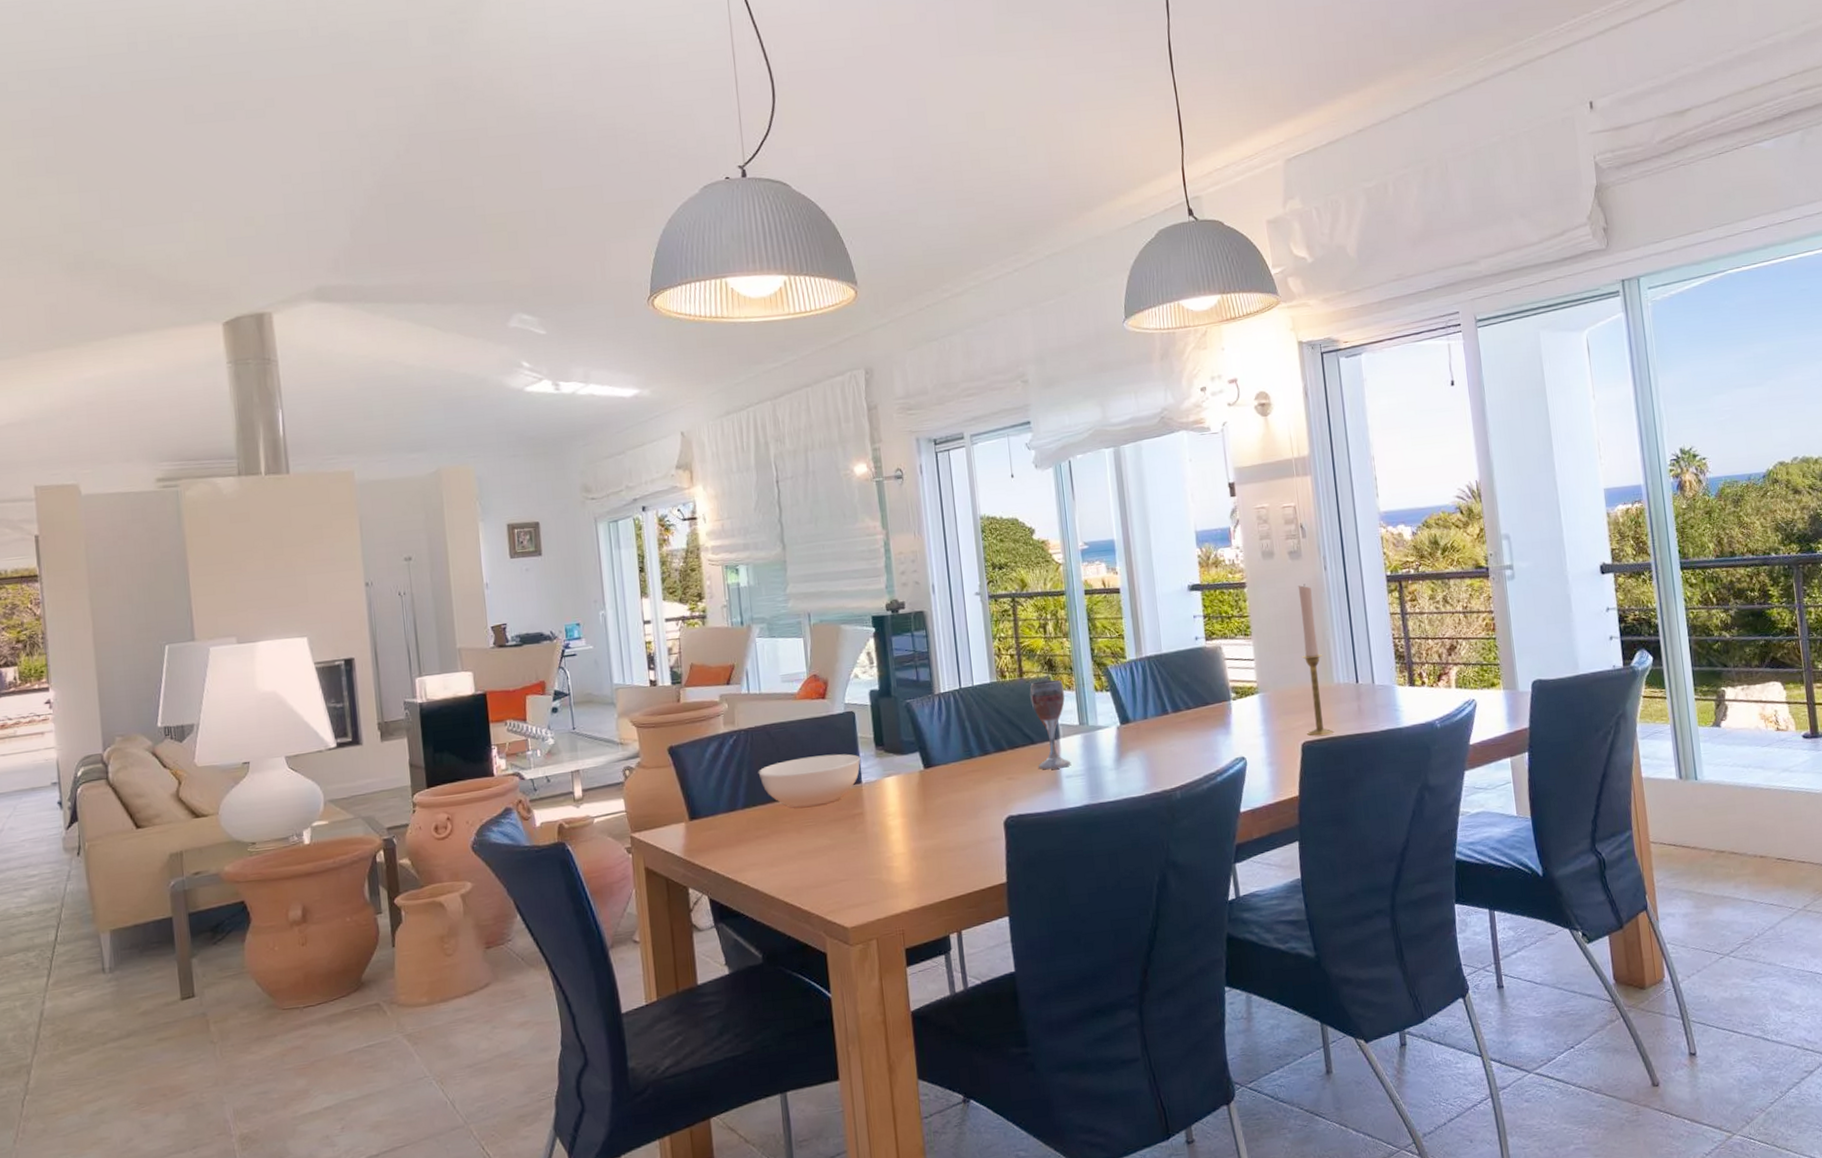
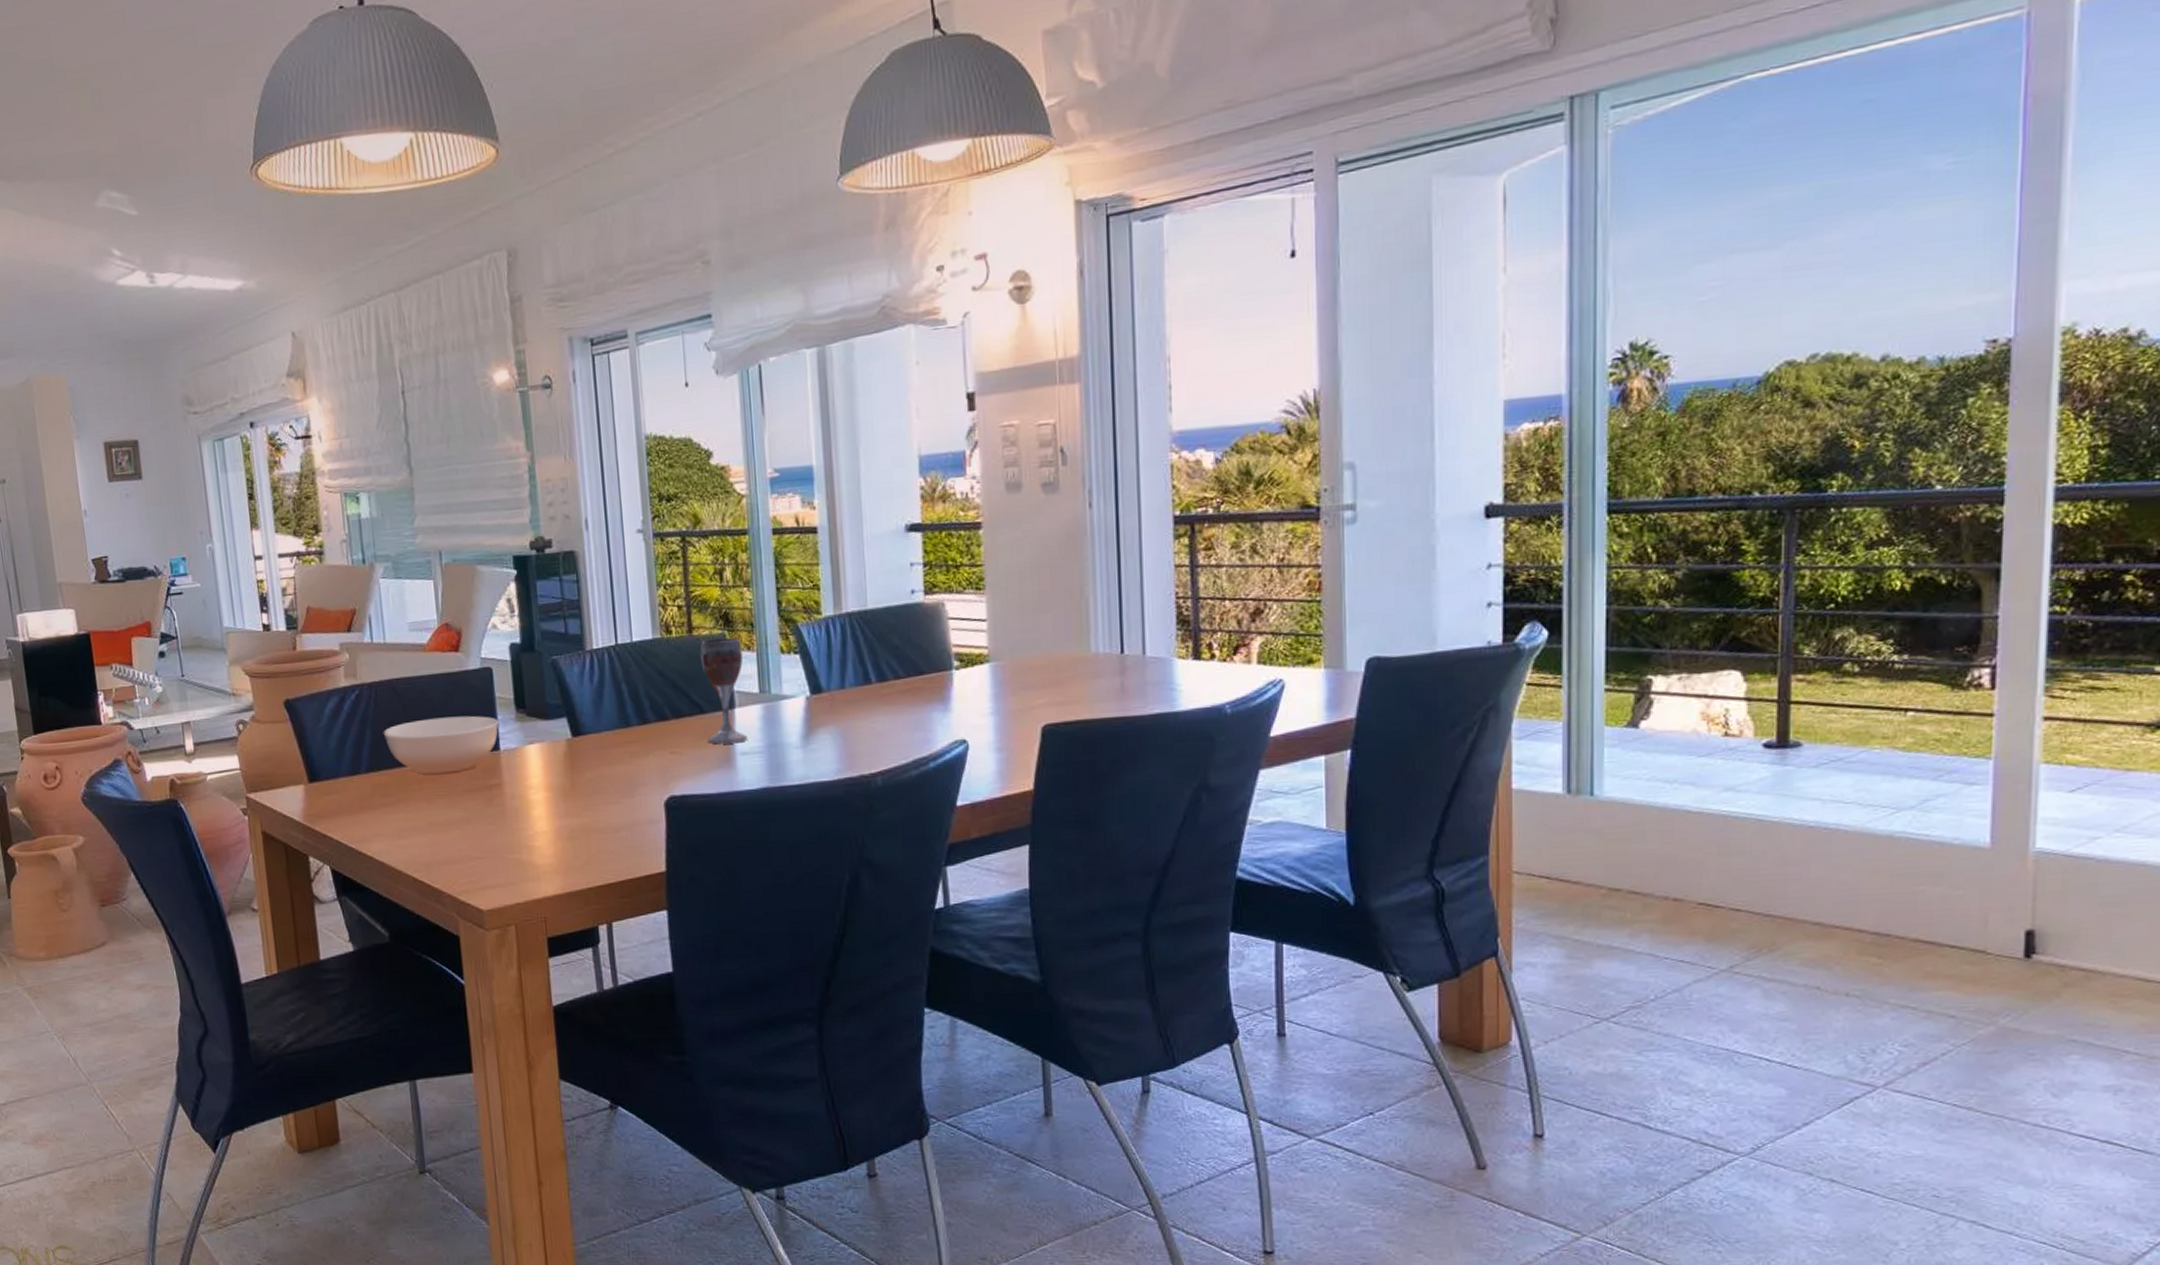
candlestick: present [1298,584,1334,737] -> none [1049,525,1085,718]

